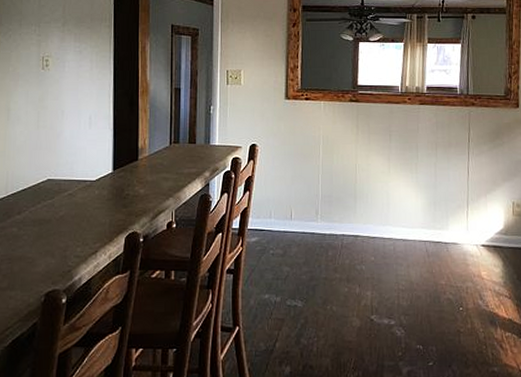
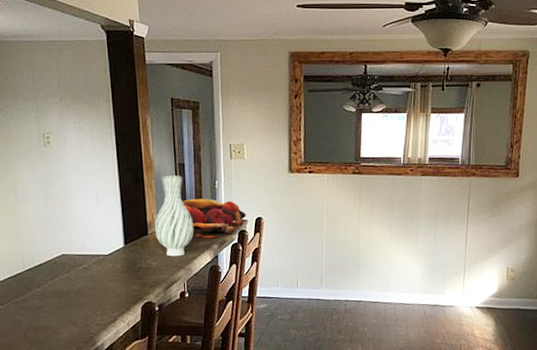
vase: none [146,100,186,184] -> present [155,175,194,257]
fruit basket: none [165,124,241,165] -> present [173,198,247,238]

